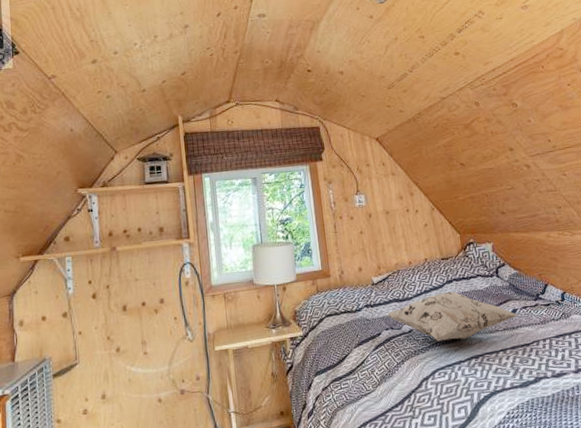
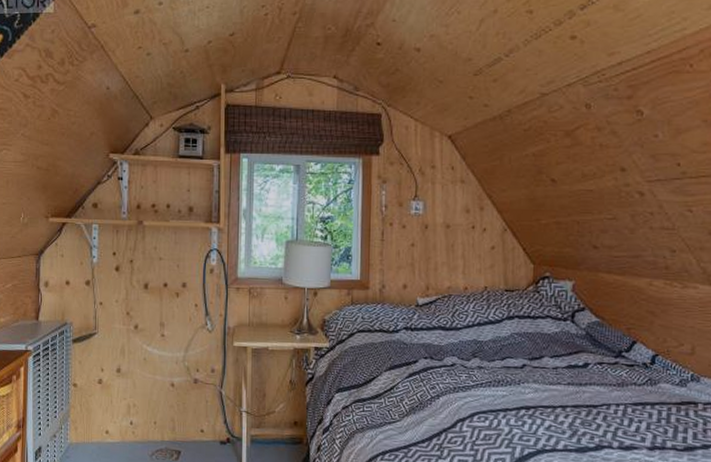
decorative pillow: present [386,291,519,342] -> none [427,328,591,386]

